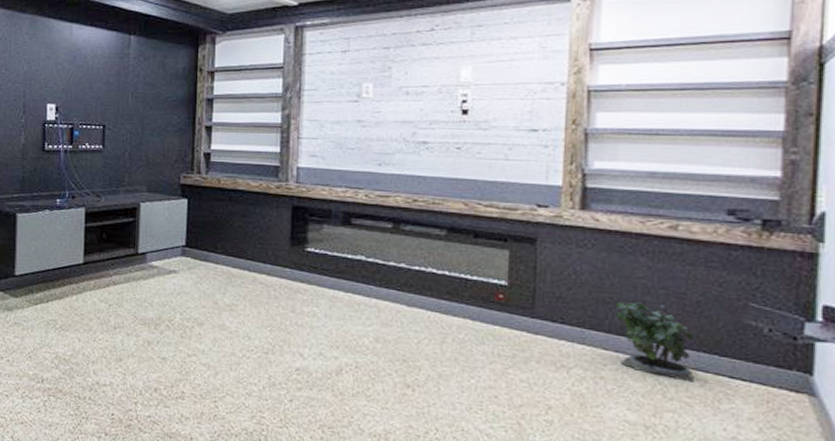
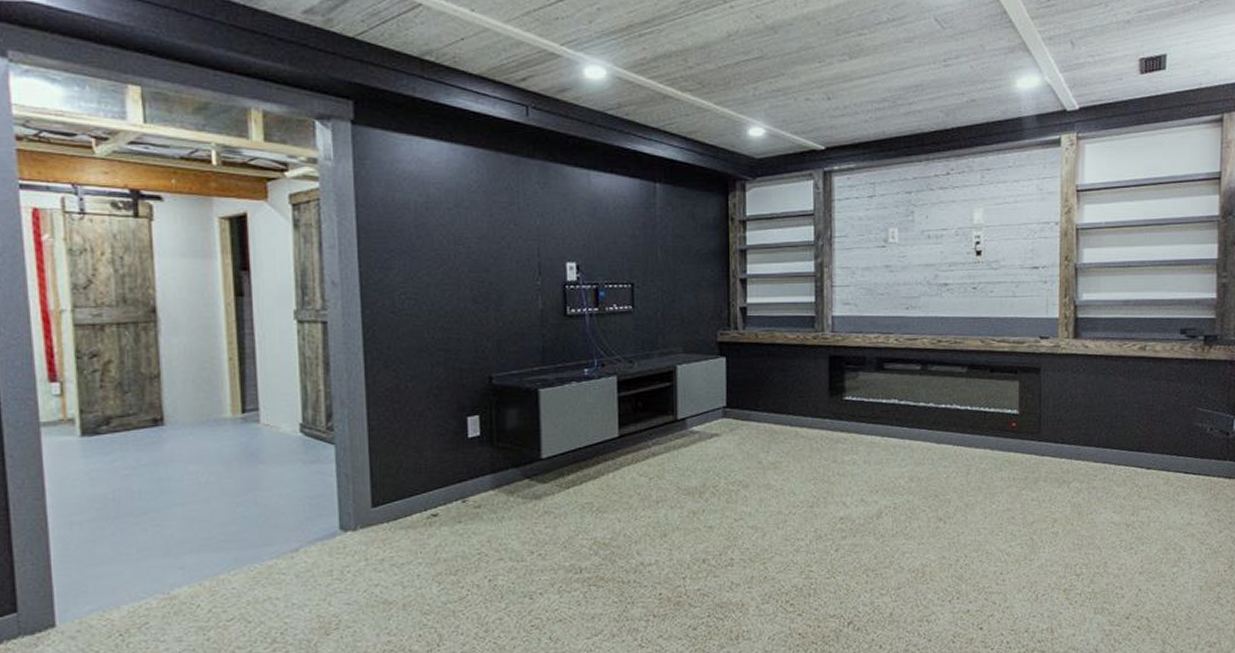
potted plant: present [616,302,694,382] -> none [1103,417,1160,482]

